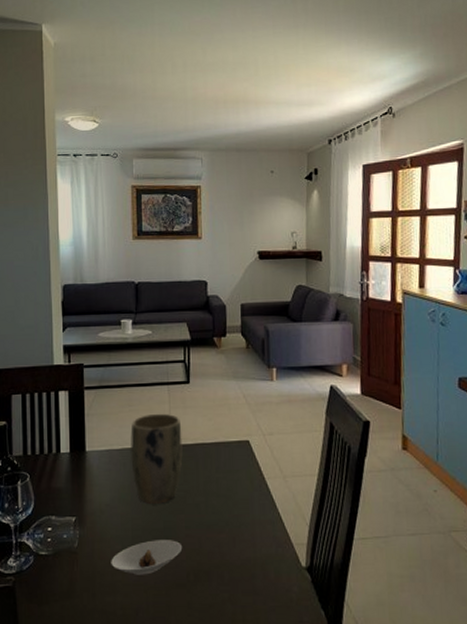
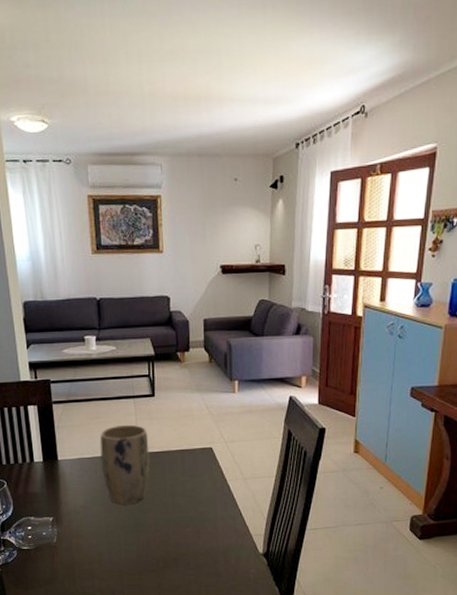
saucer: present [111,540,183,575] -> none [88,534,152,564]

